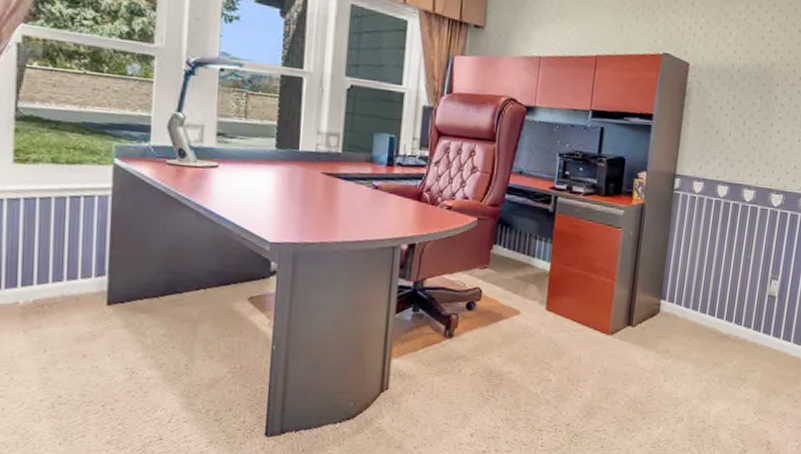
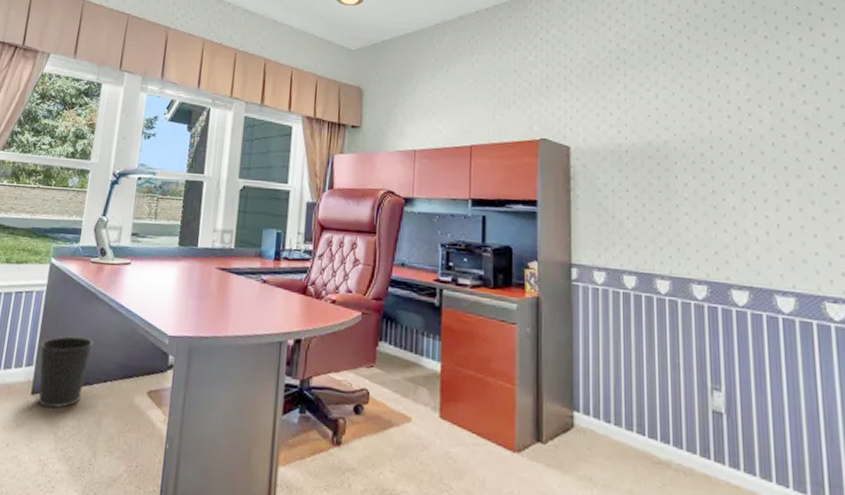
wastebasket: none [112,244,179,318] -> present [38,336,94,408]

